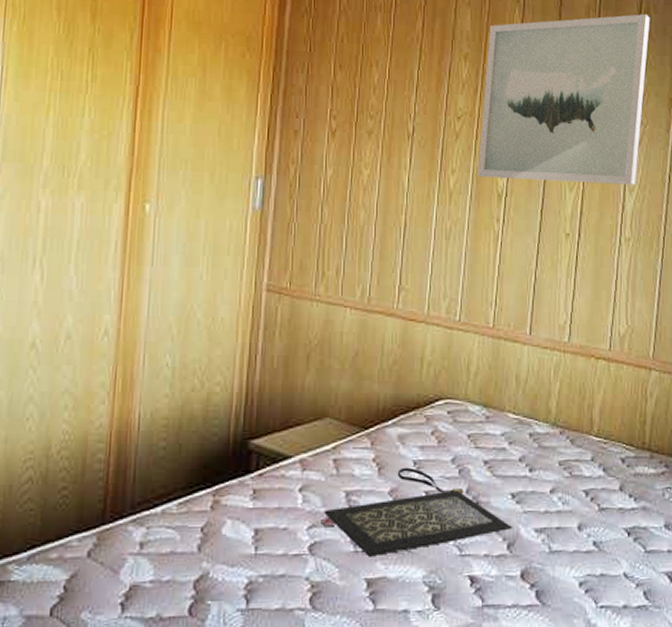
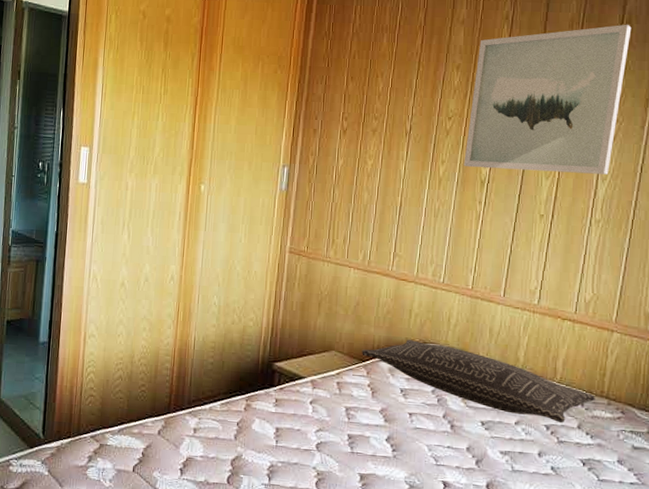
clutch bag: present [319,467,513,557] -> none [325,393,482,458]
pillow: none [364,396,637,485] -> present [362,340,595,423]

